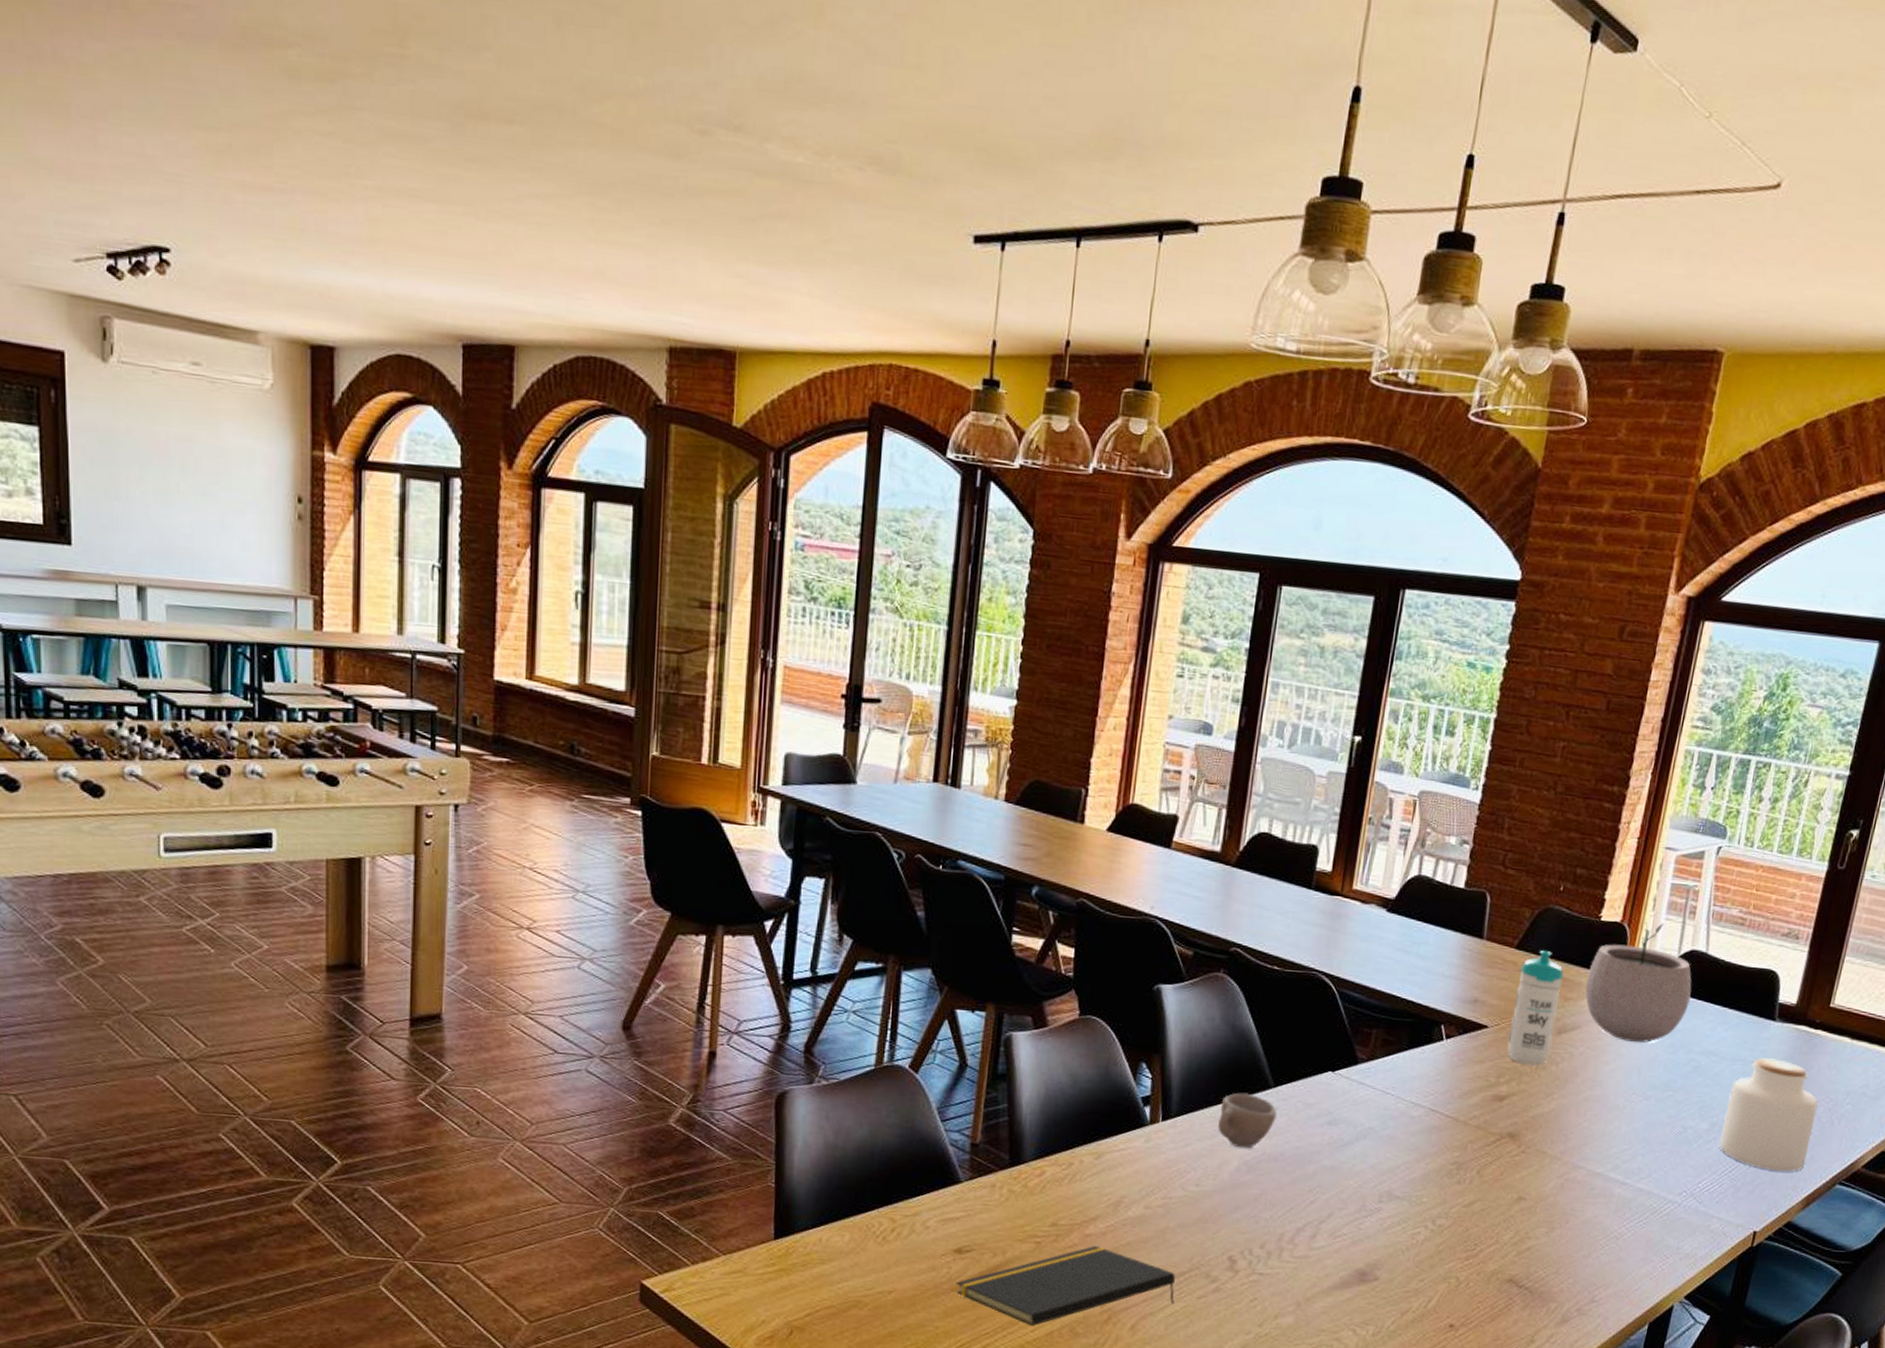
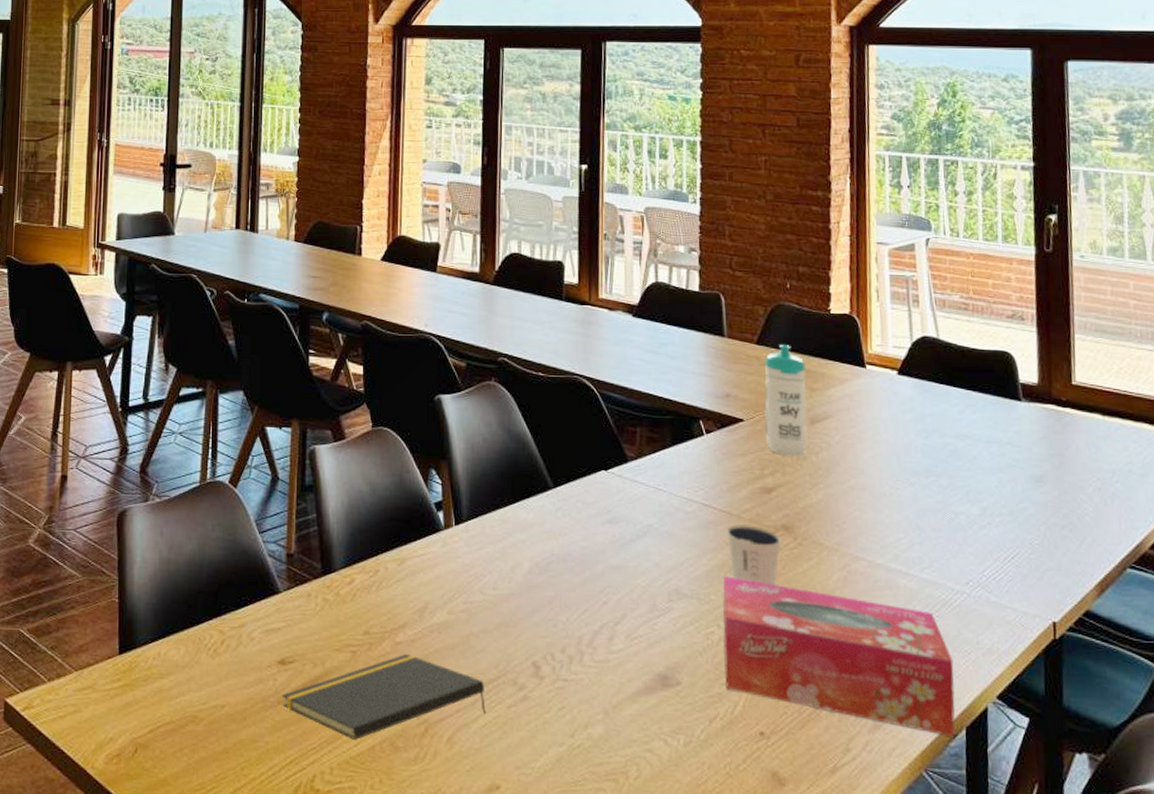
cup: present [1218,1092,1277,1149] -> none [507,494,560,550]
tissue box: none [1423,1180,1651,1332] -> present [723,576,955,738]
dixie cup: none [1448,1130,1505,1191] -> present [726,523,782,586]
plant pot: present [1585,919,1692,1043] -> none [828,309,933,430]
jar: present [1719,1058,1818,1172] -> none [993,439,1089,557]

